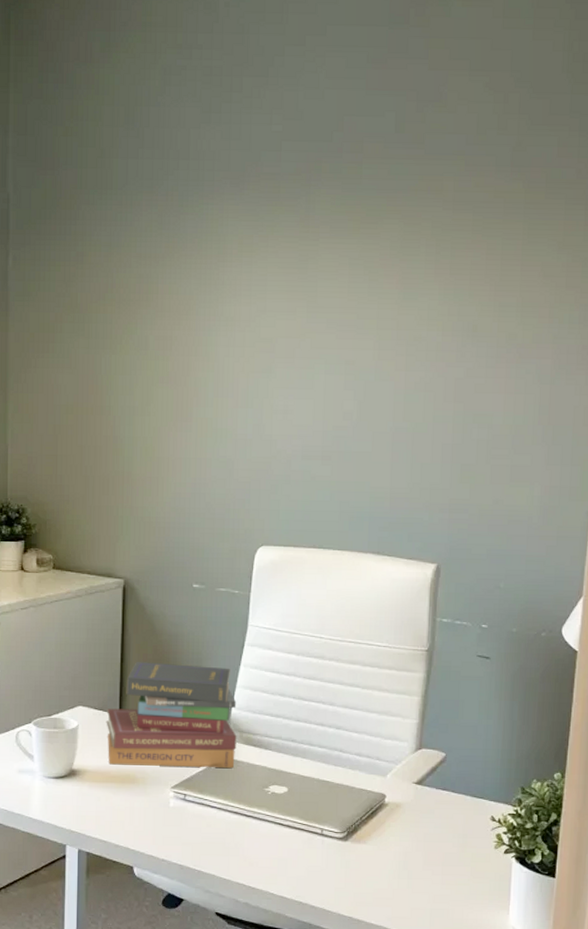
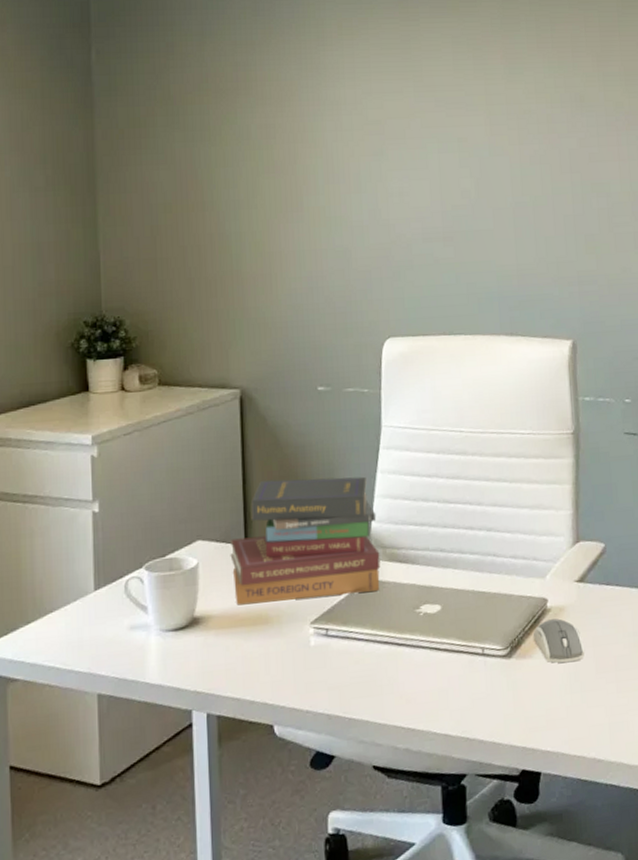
computer mouse: none [368,813,416,852] -> present [532,618,586,663]

